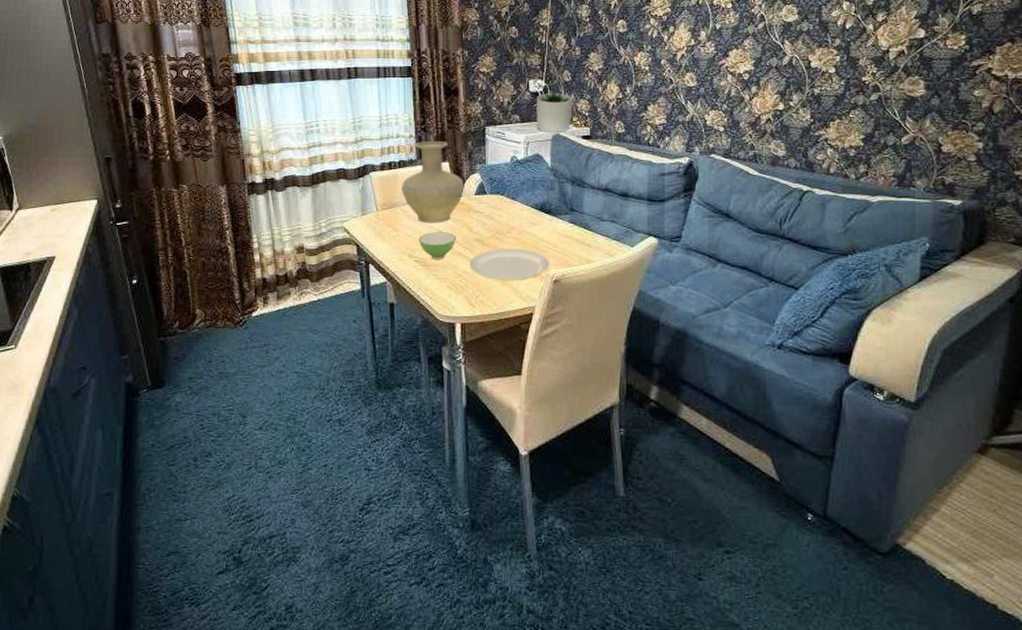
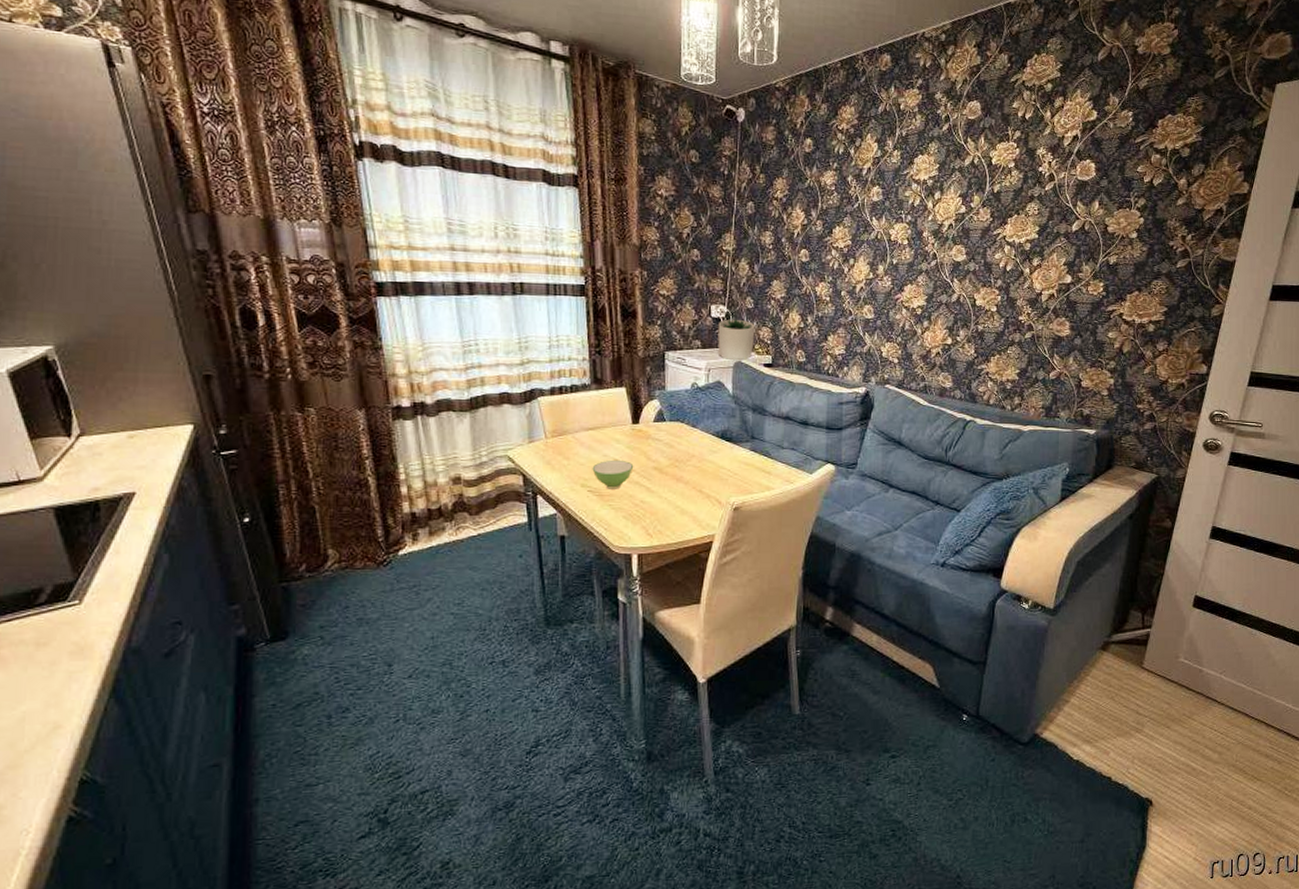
vase: present [400,141,465,223] -> none [572,365,643,451]
plate: present [469,248,550,283] -> none [647,477,730,512]

